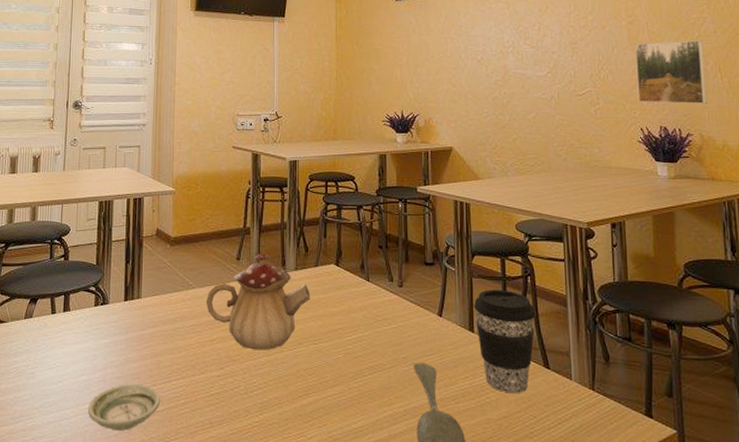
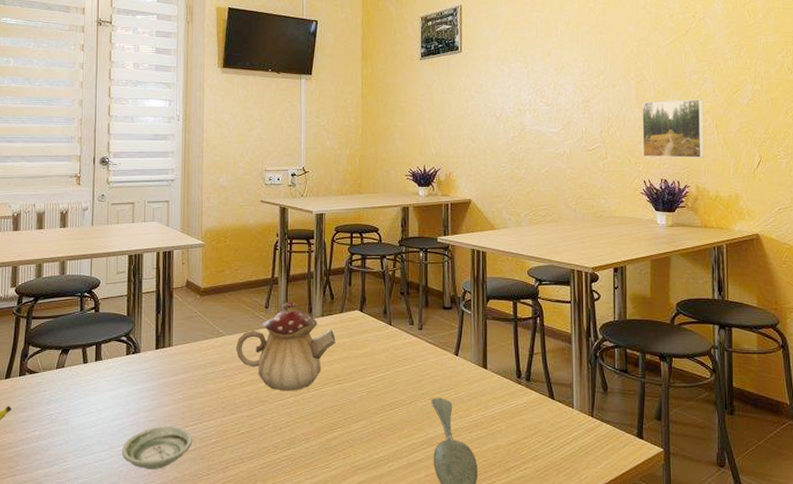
coffee cup: present [474,289,537,394] -> none [488,330,544,422]

